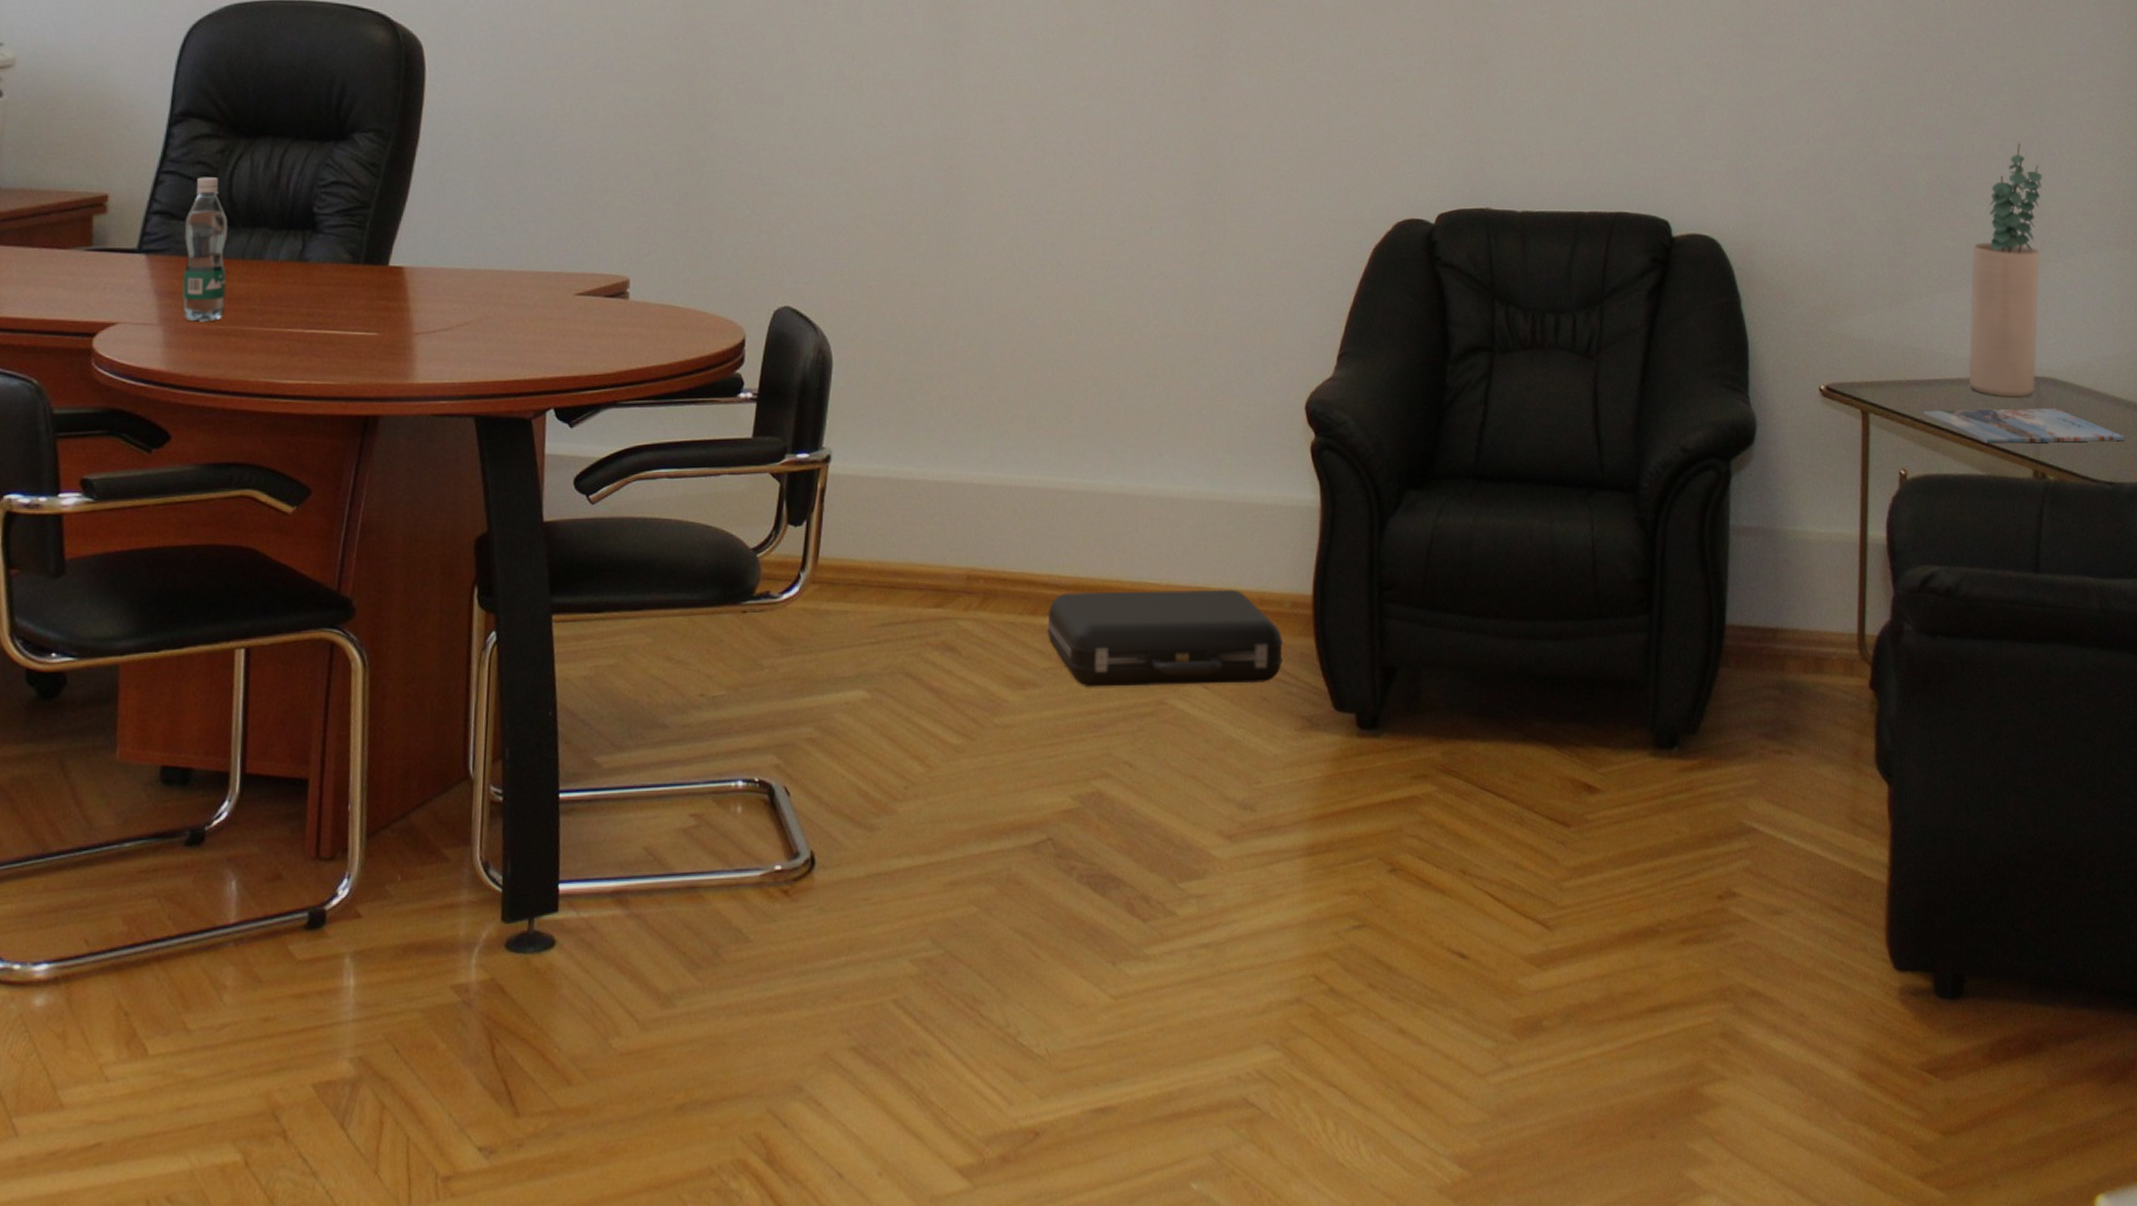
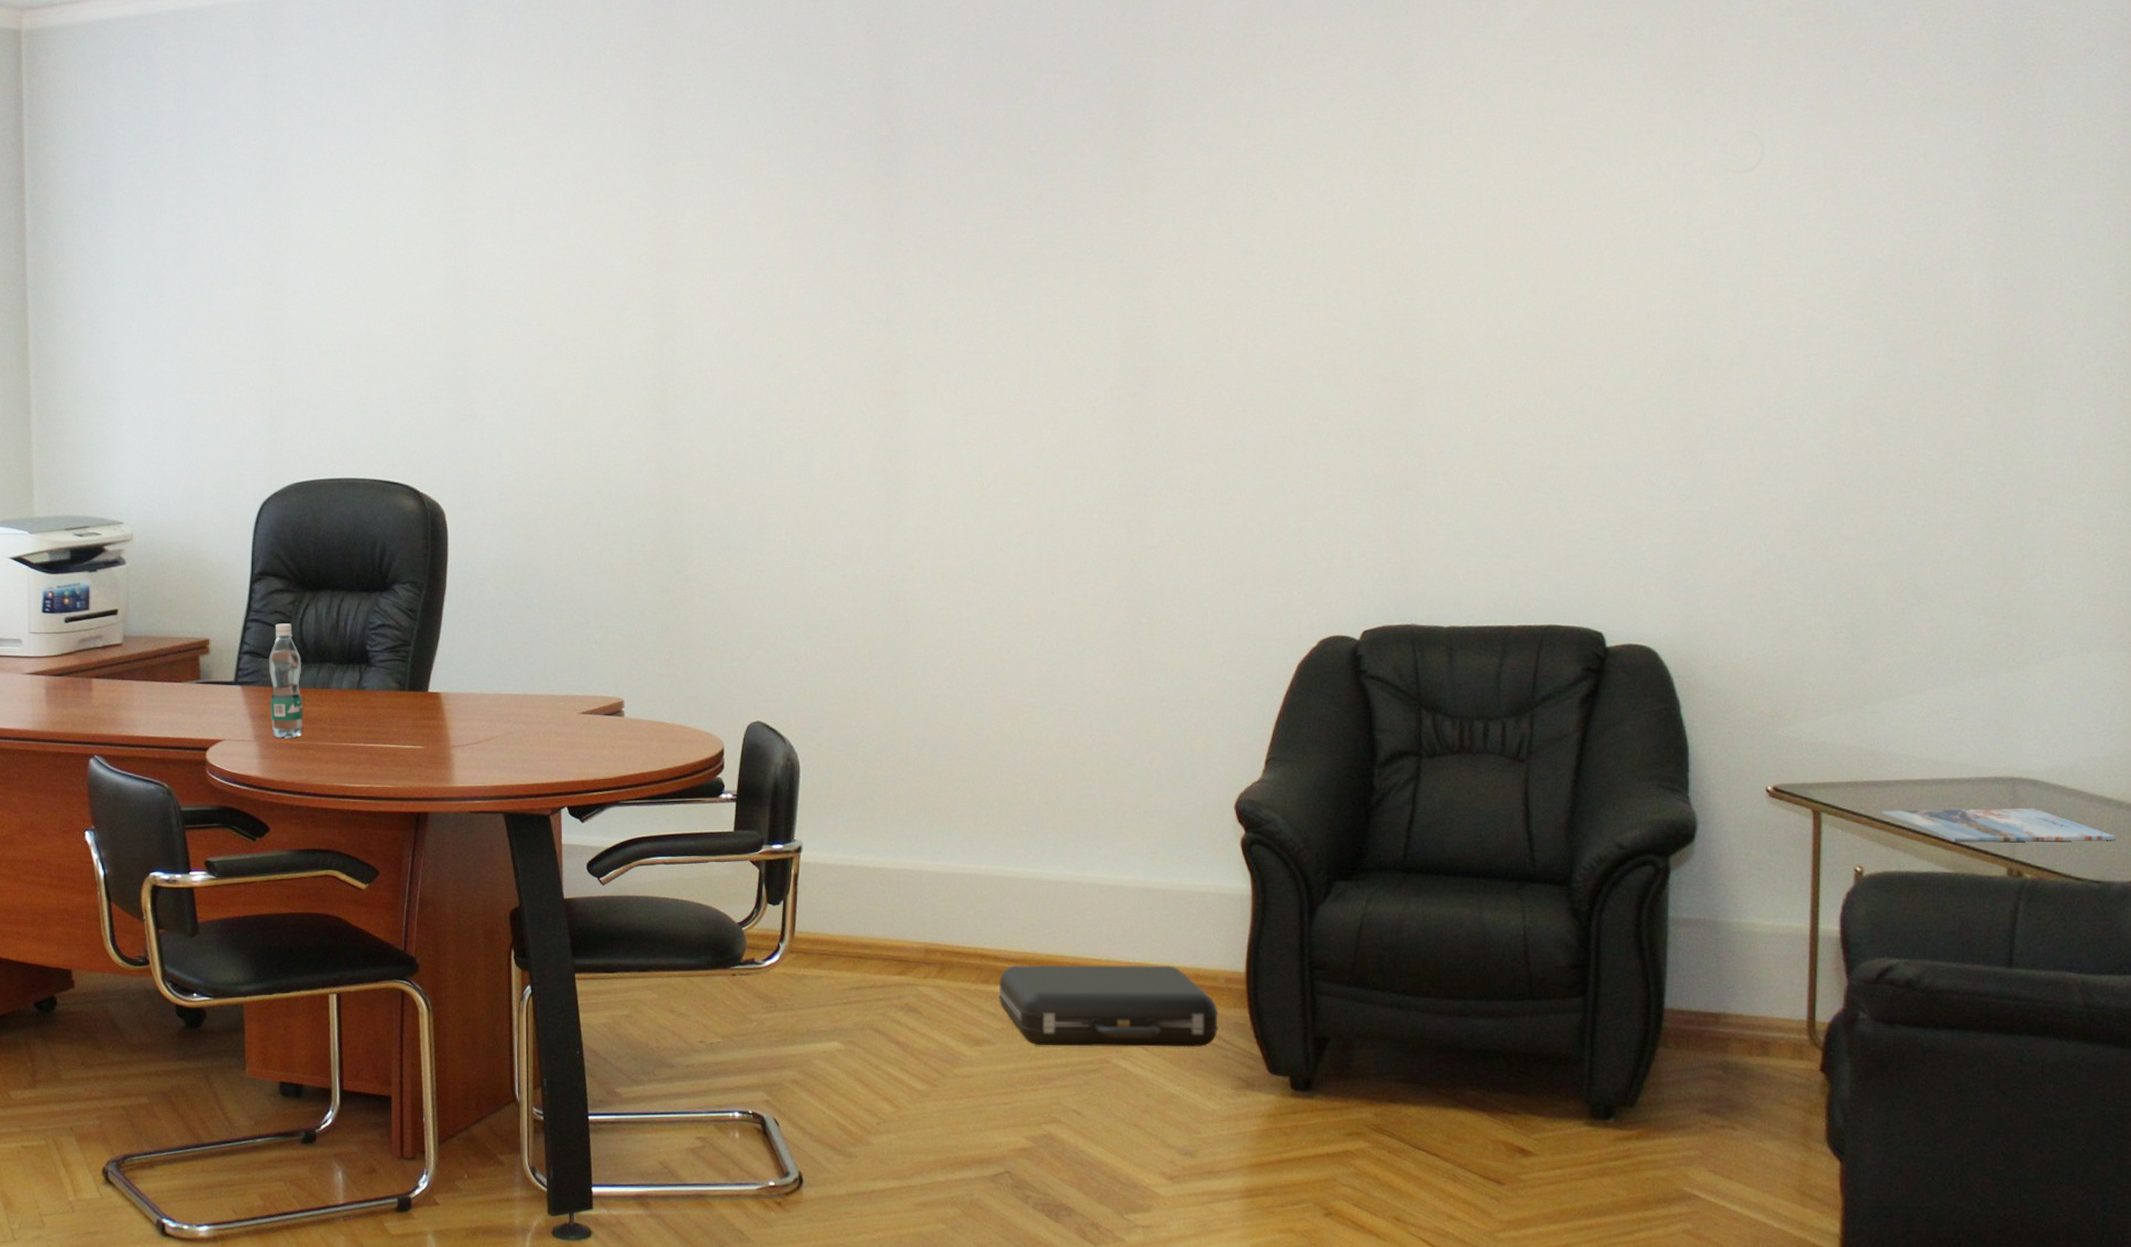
vase: present [1968,143,2043,398] -> none [1934,547,2023,798]

